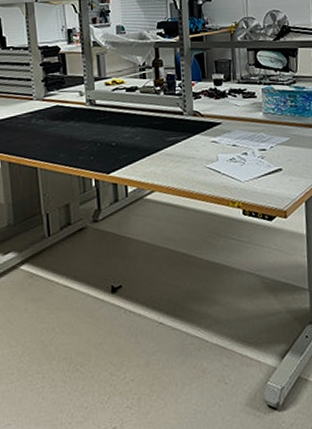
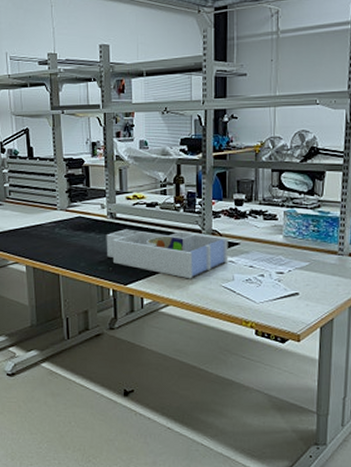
desk organizer: none [85,114,212,163] -> present [106,229,229,279]

